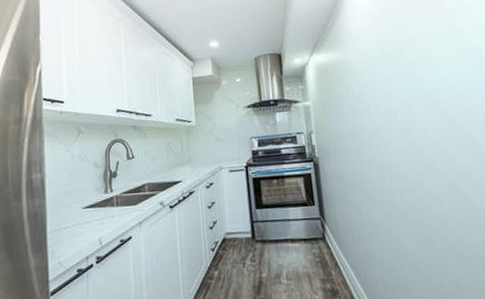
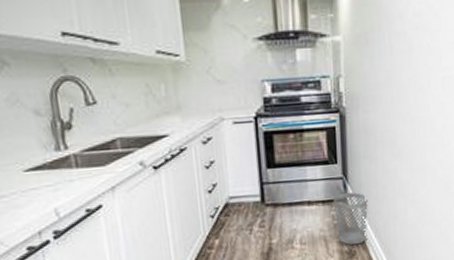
wastebasket: none [313,232,347,284] -> present [333,192,368,245]

